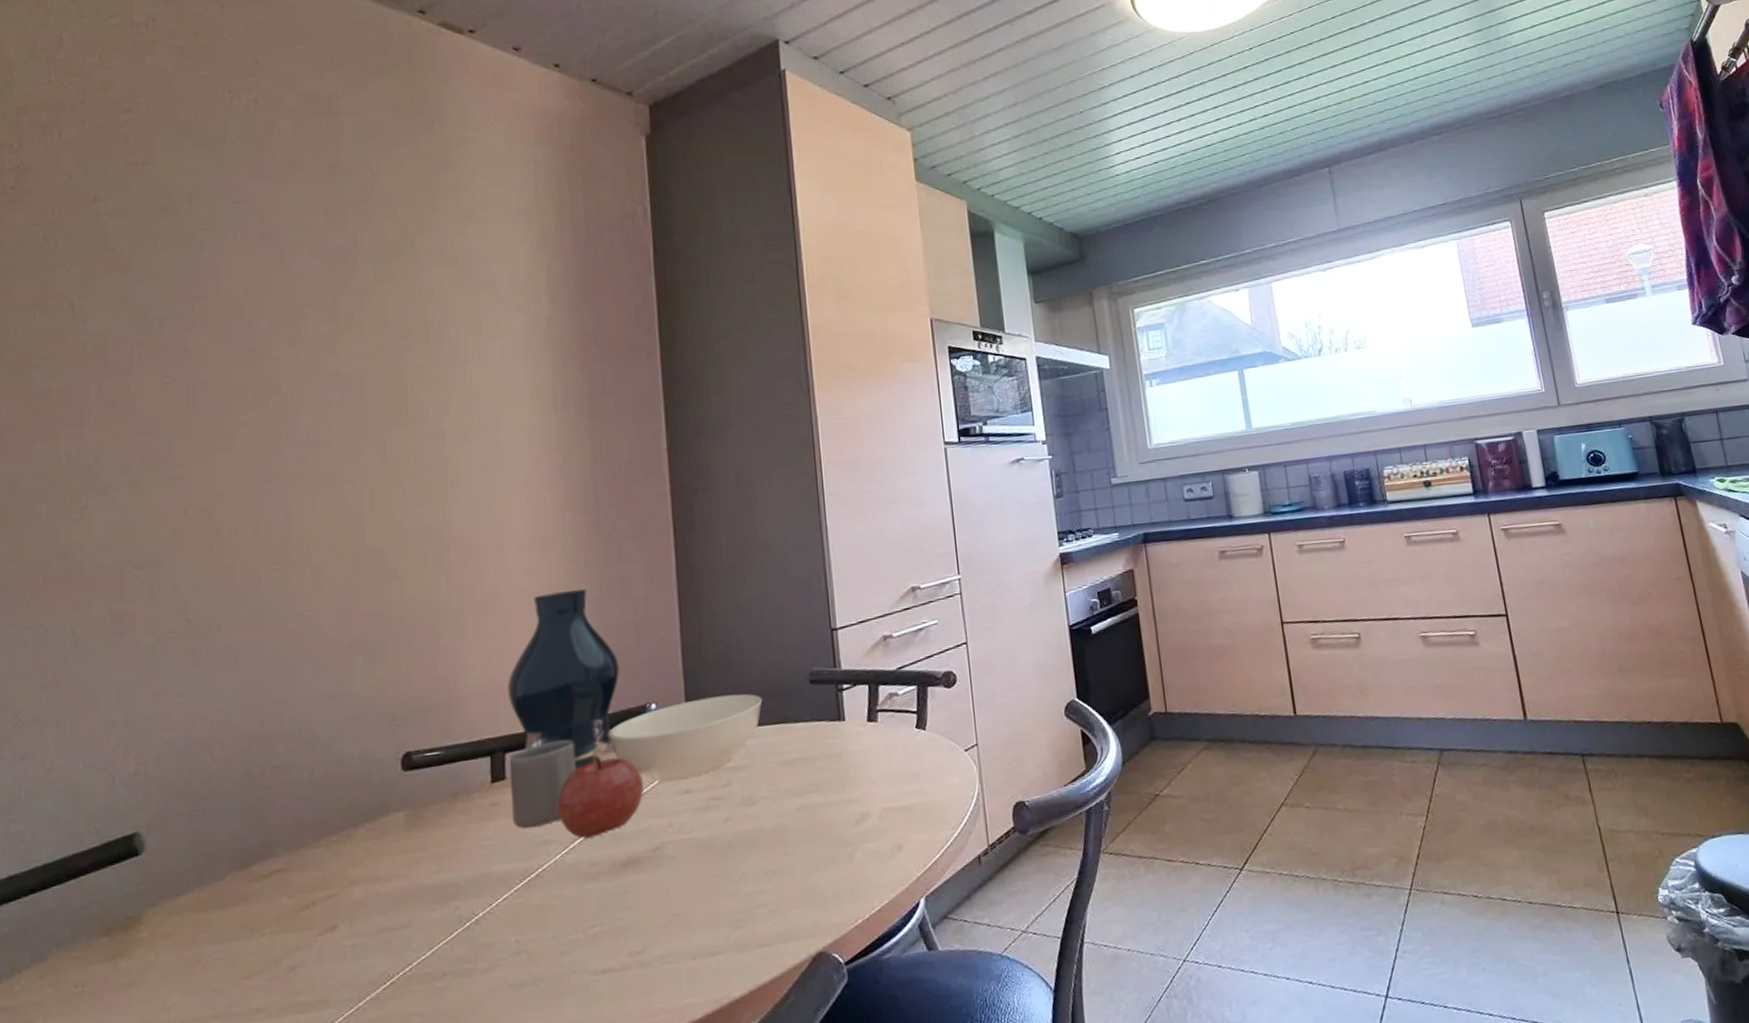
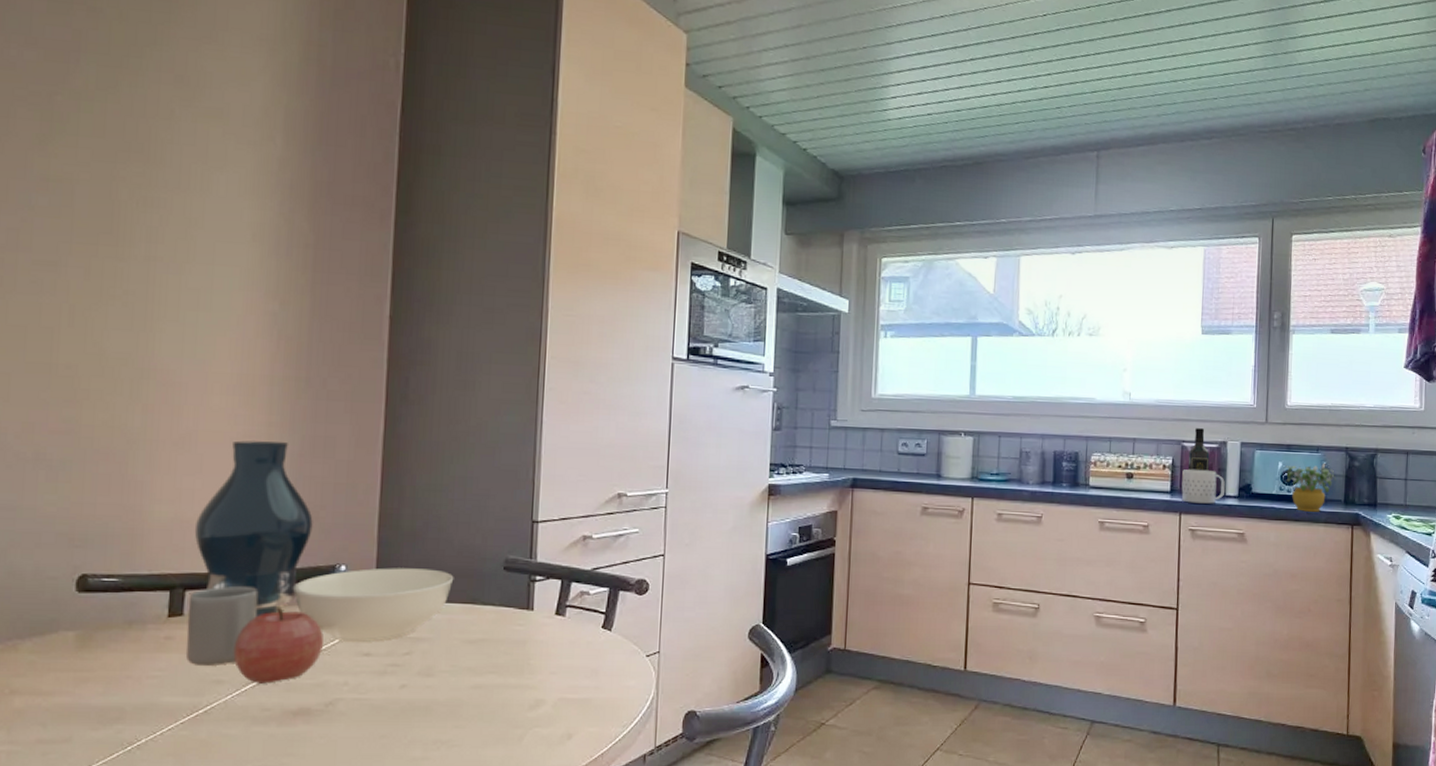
mug: none [1481,464,1531,502] -> present [1181,469,1225,505]
wine bottle: none [1484,422,1509,469] -> present [1188,428,1210,472]
potted flower: none [1587,436,1646,491] -> present [1282,462,1336,512]

